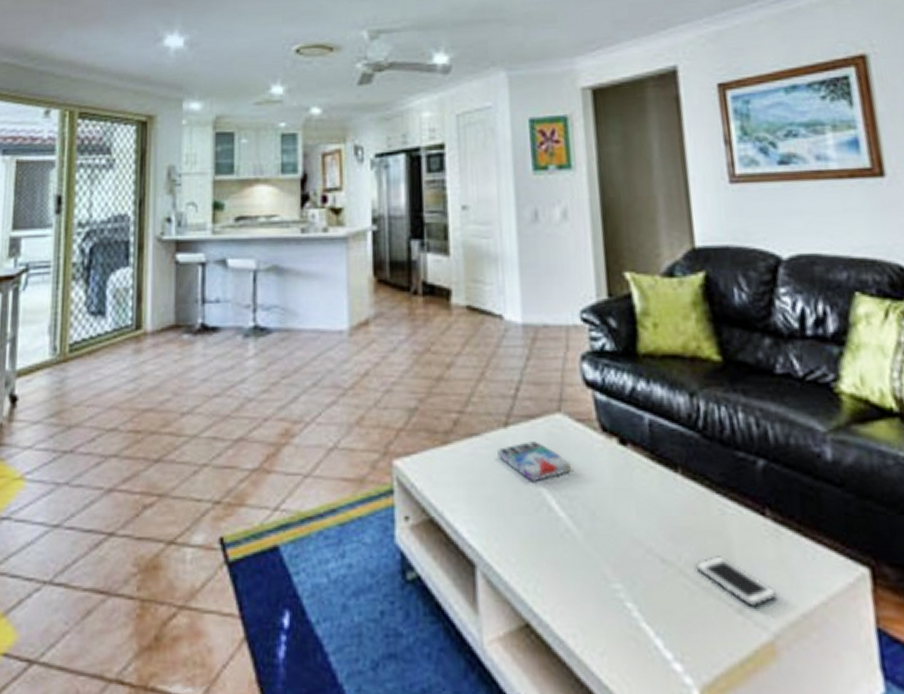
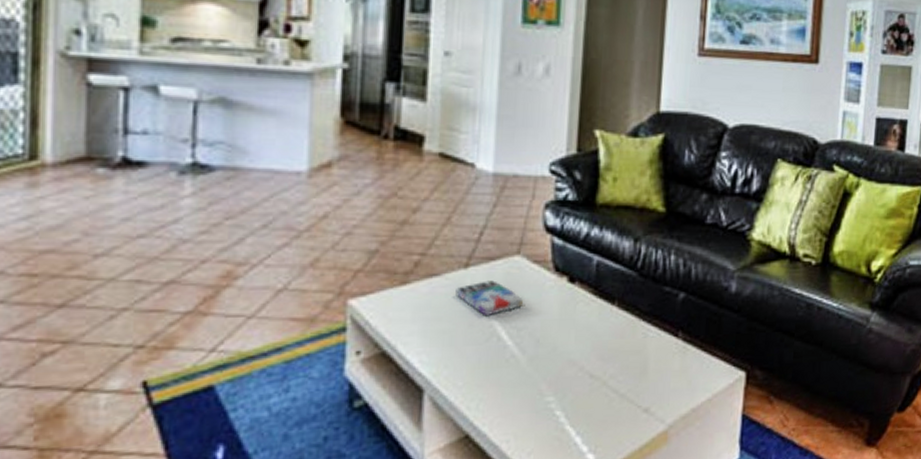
cell phone: present [695,556,778,606] -> none [617,369,677,406]

